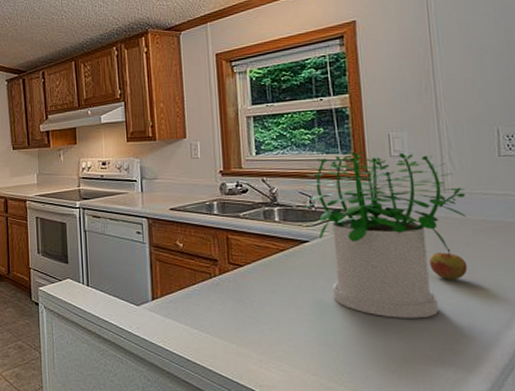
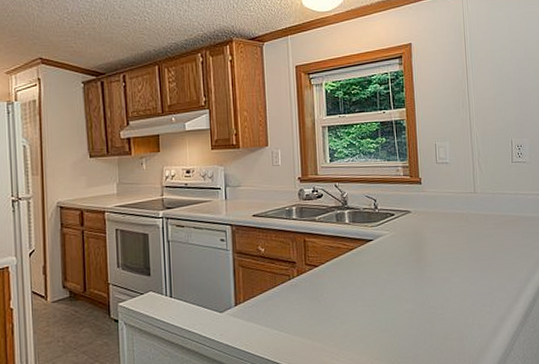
potted plant: present [303,151,467,319] -> none [368,159,490,302]
apple: present [429,248,468,280] -> none [463,240,490,266]

